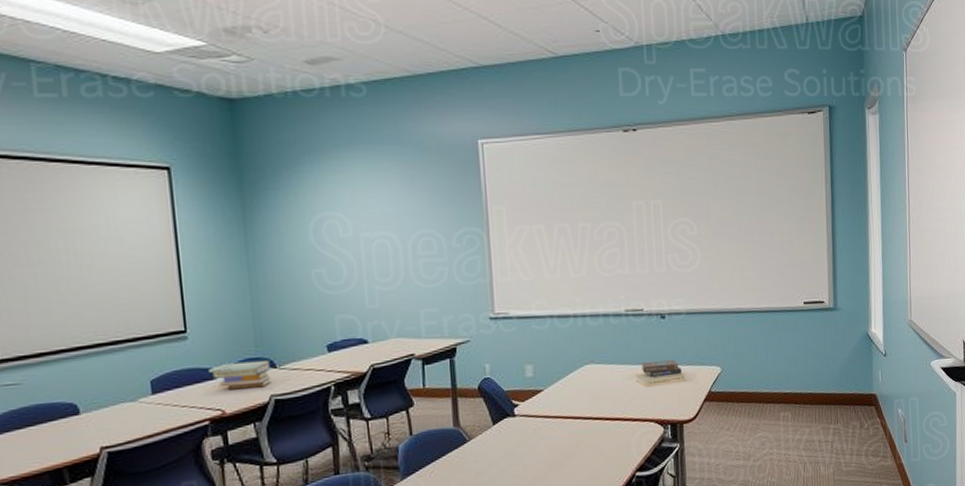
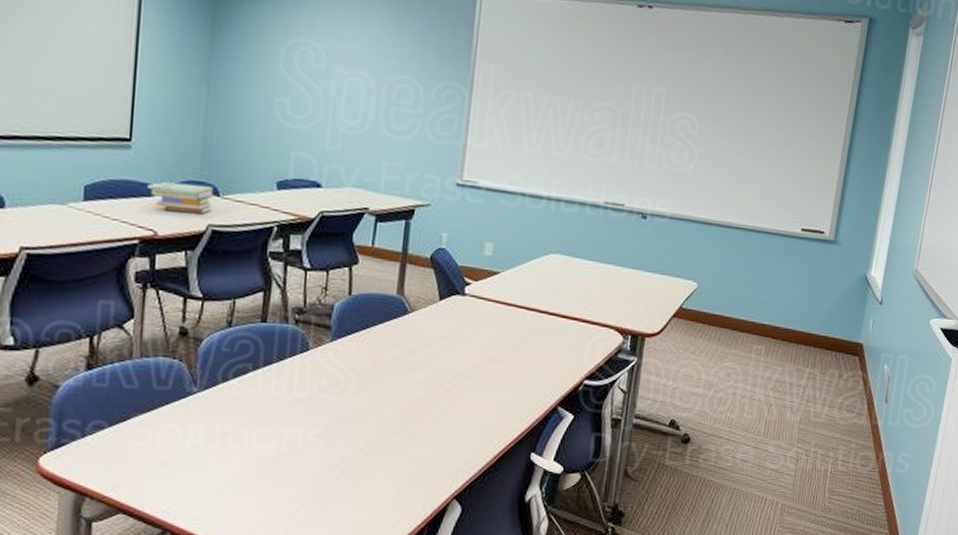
books: present [635,359,686,387] -> none [602,261,658,291]

